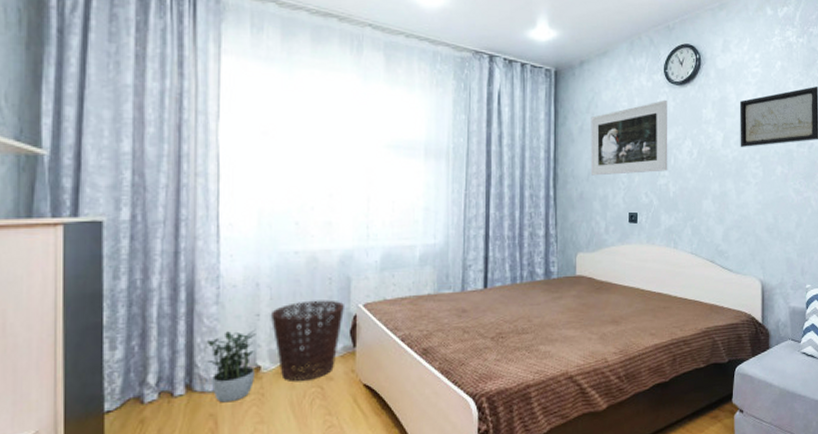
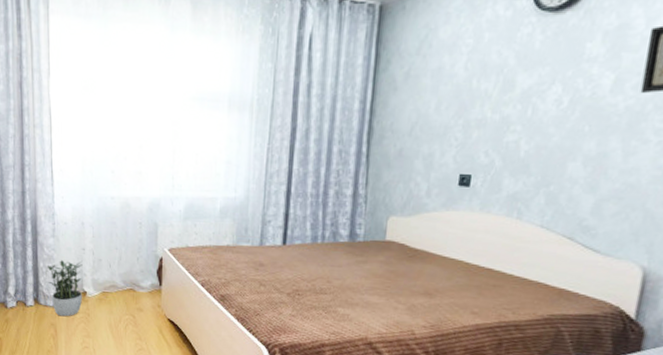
basket: present [270,300,344,382] -> none [93,241,152,309]
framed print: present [590,100,668,176] -> none [415,34,533,130]

